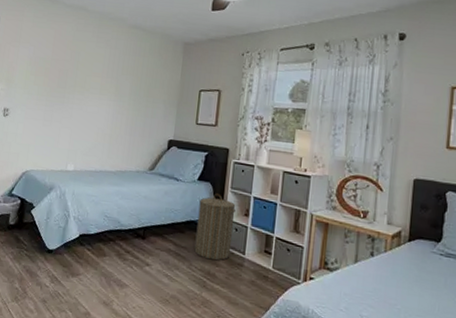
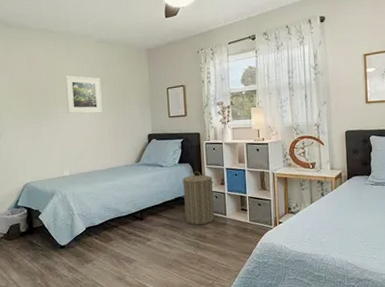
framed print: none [85,58,127,106] -> present [65,75,102,114]

